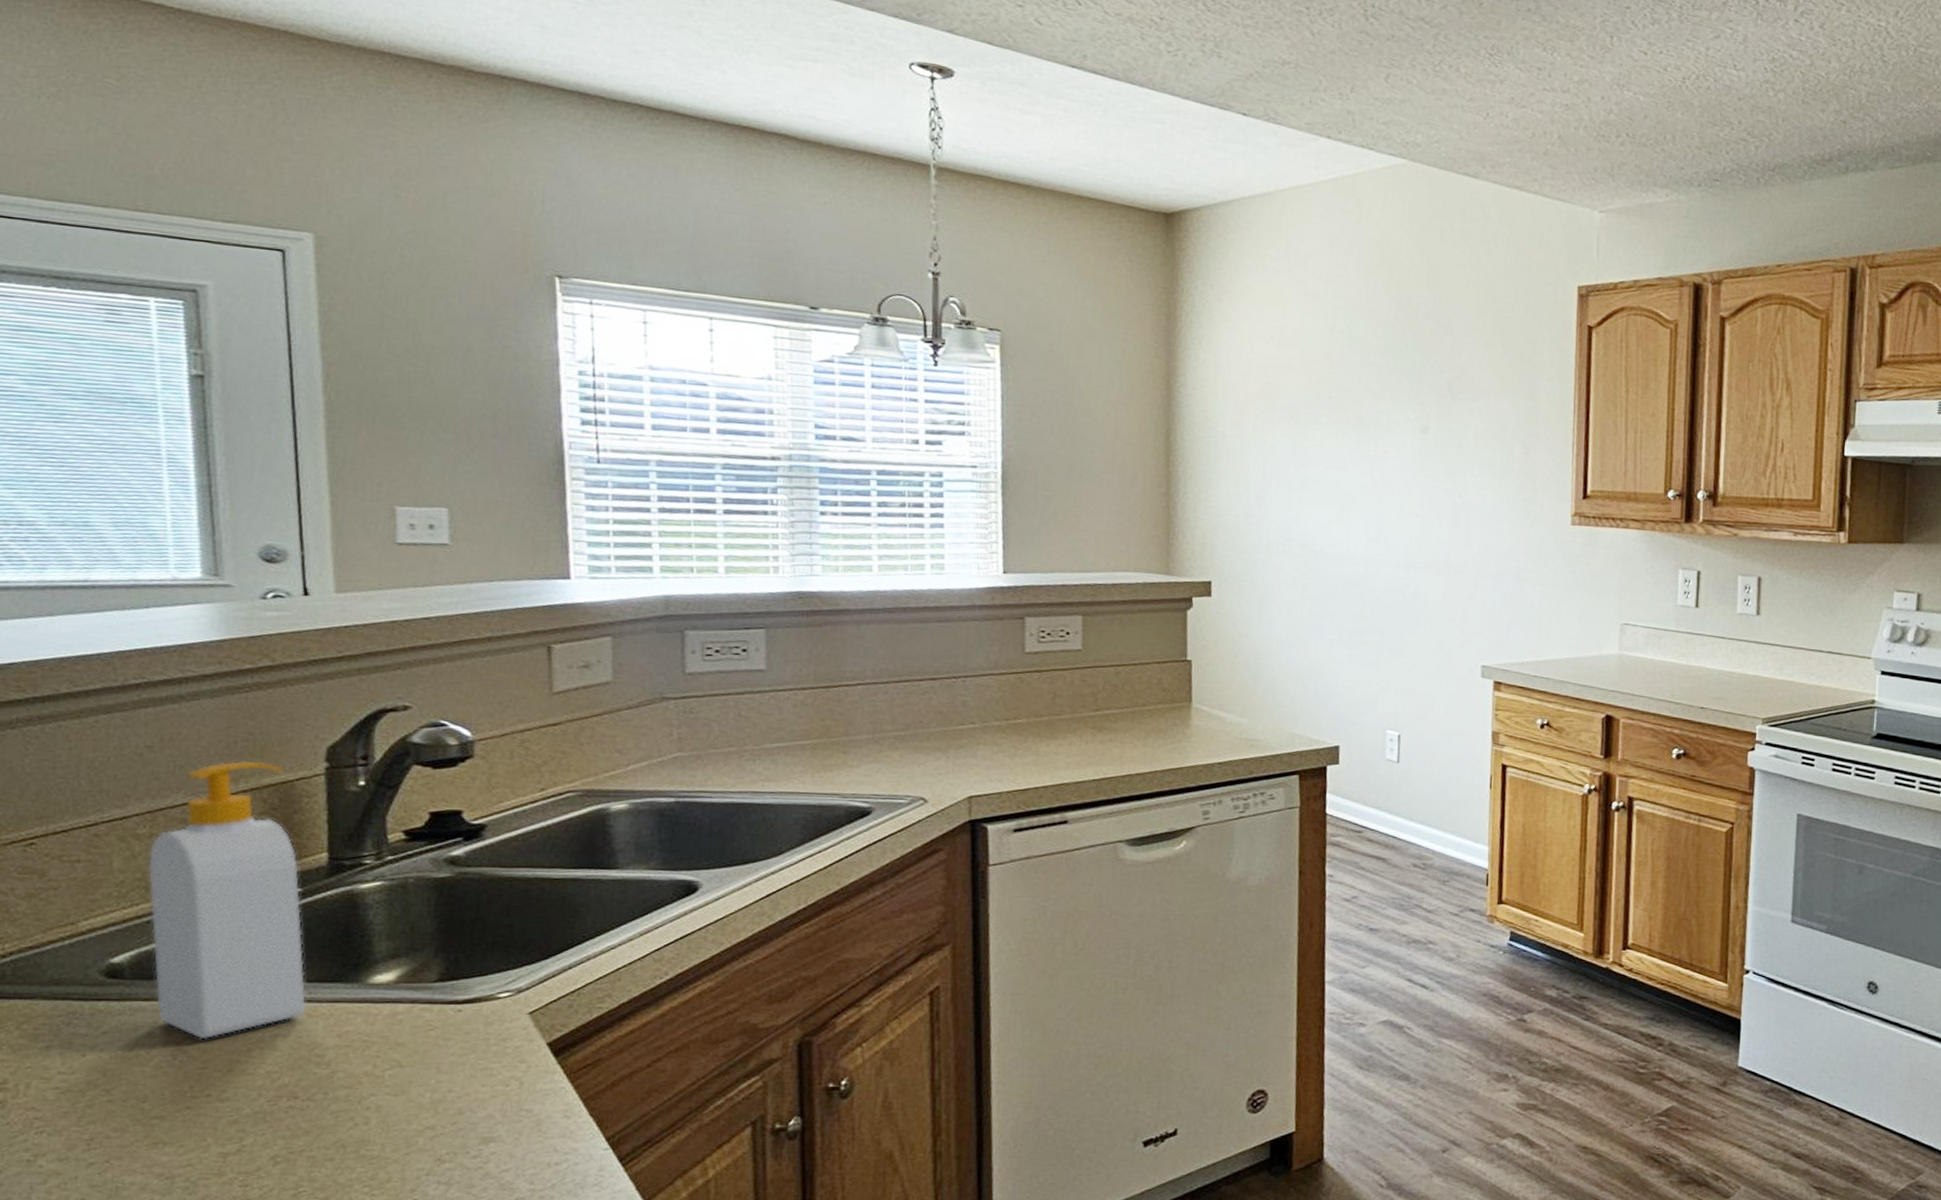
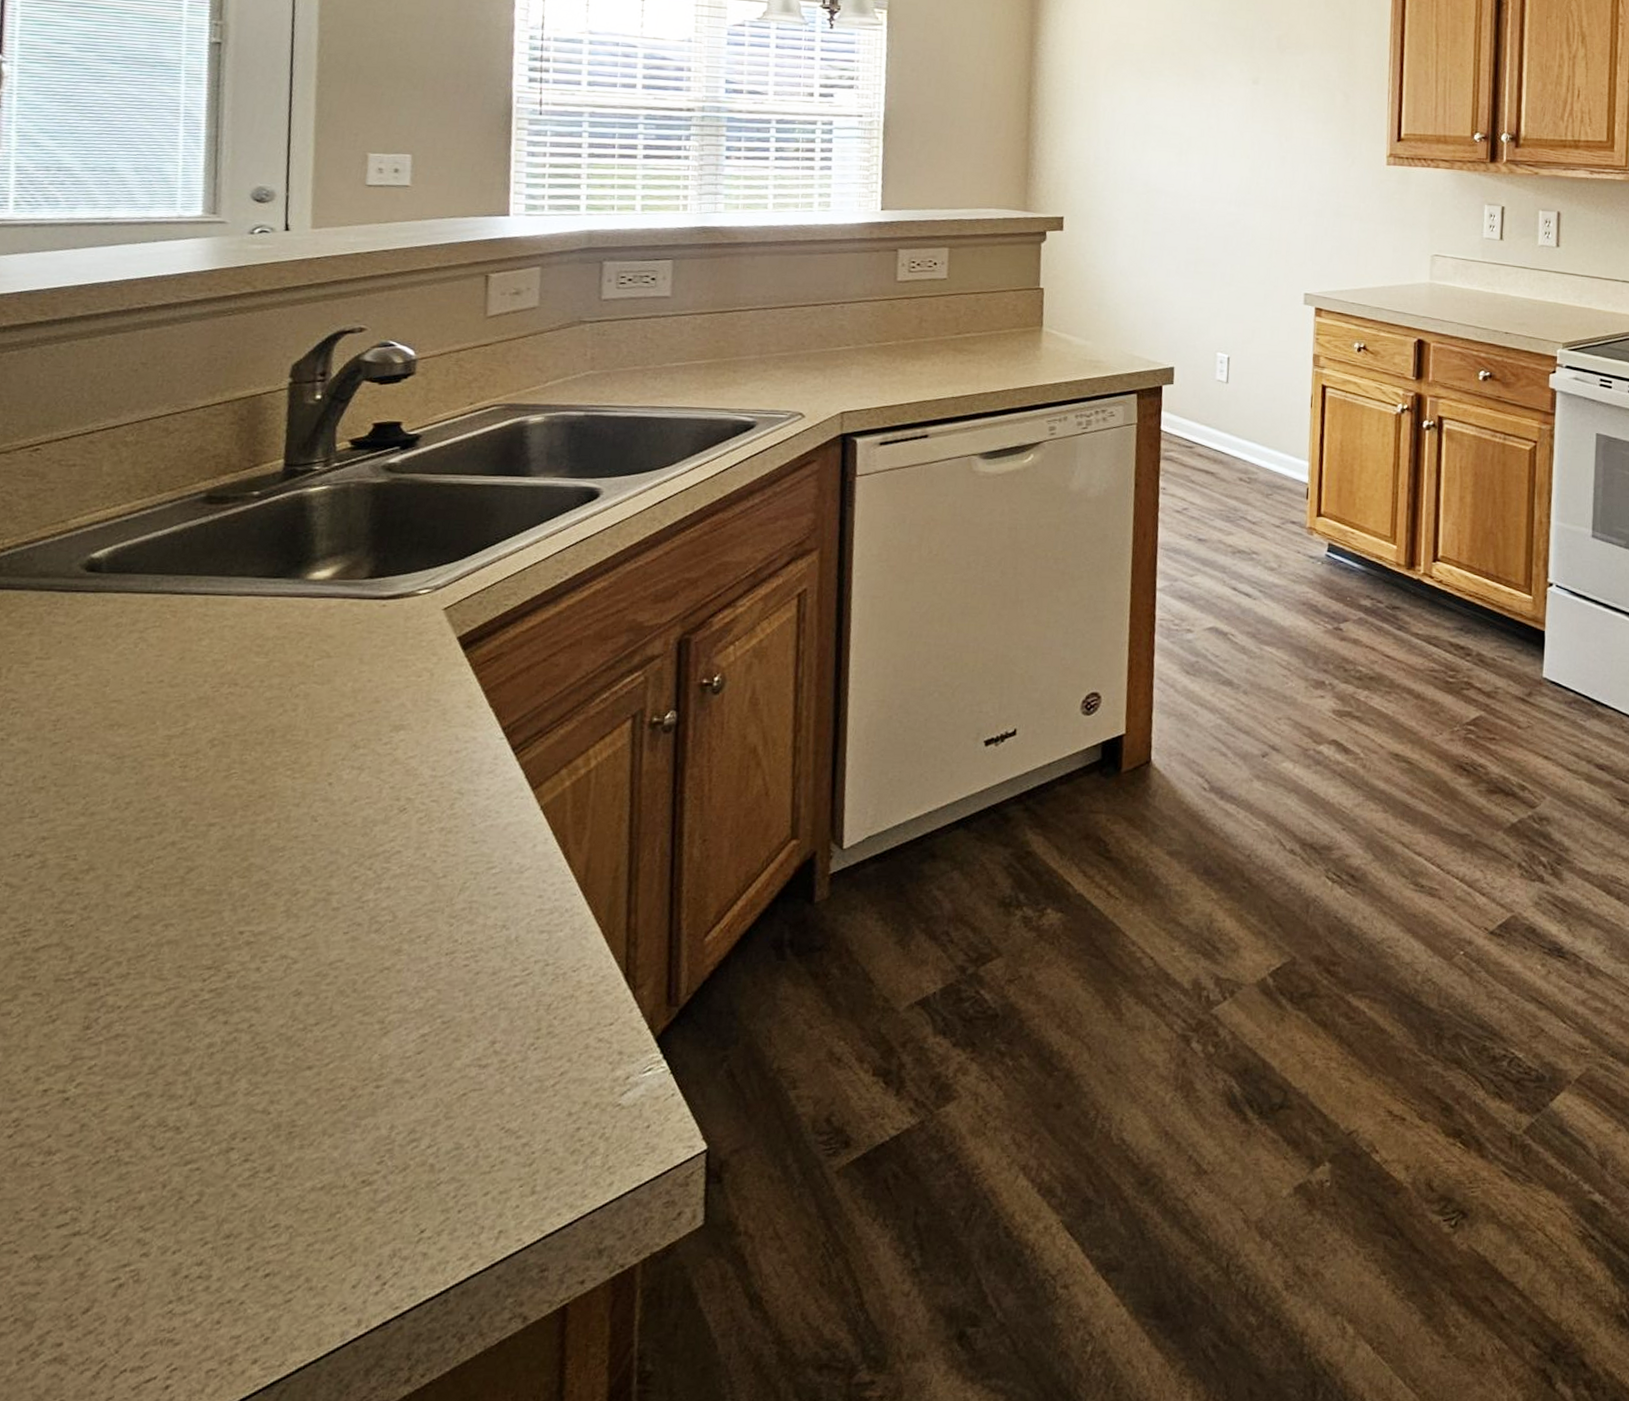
soap bottle: present [147,760,307,1040] -> none [125,376,258,629]

